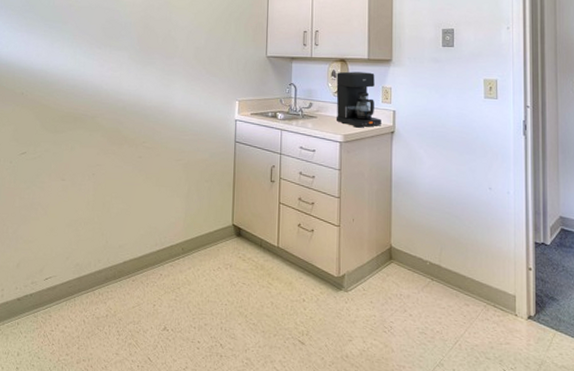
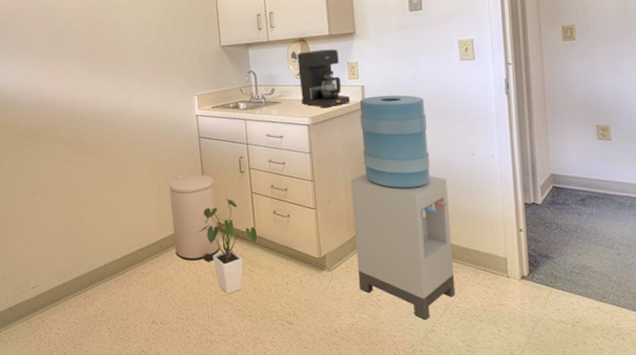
pedal bin: none [197,176,245,270] -> present [168,173,220,262]
house plant: none [222,206,281,306] -> present [198,199,258,294]
water cooler: none [373,121,466,352] -> present [351,94,456,320]

